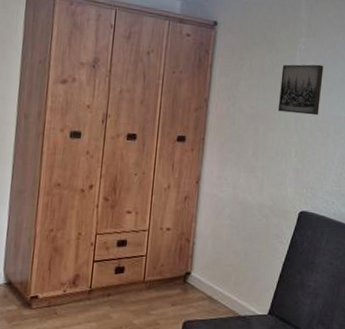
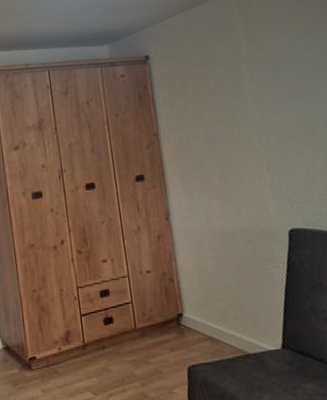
wall art: present [277,64,324,116] -> none [229,69,284,129]

